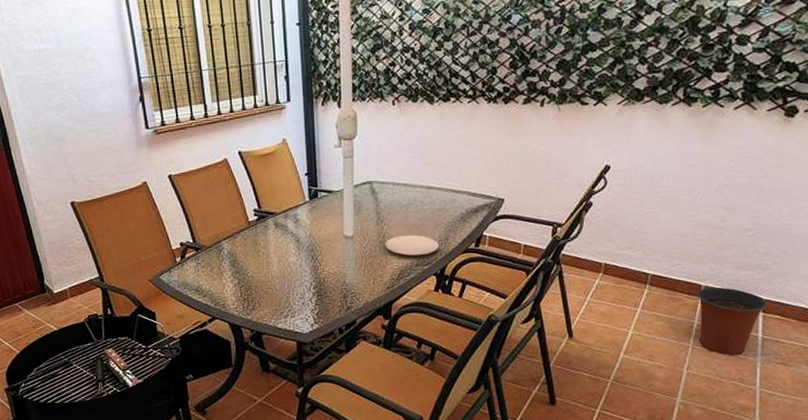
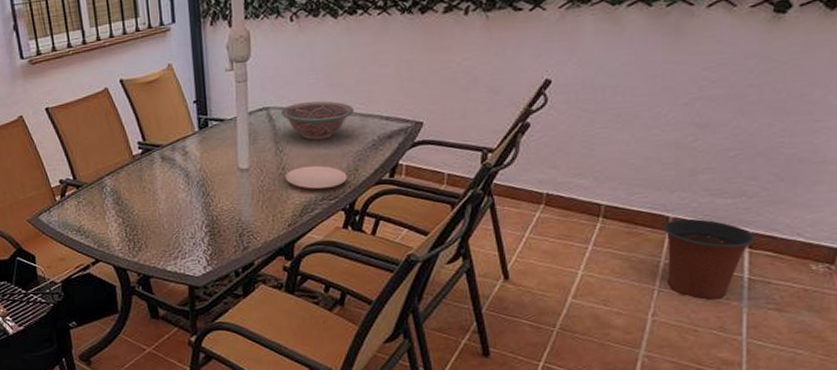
bowl: none [382,177,447,212] -> present [280,101,355,140]

